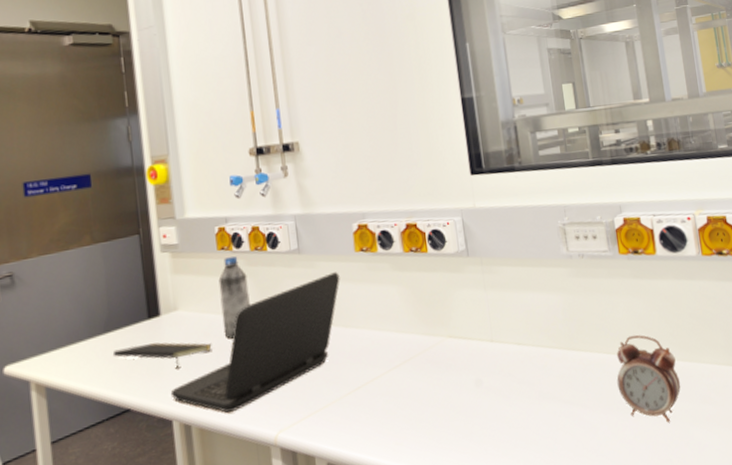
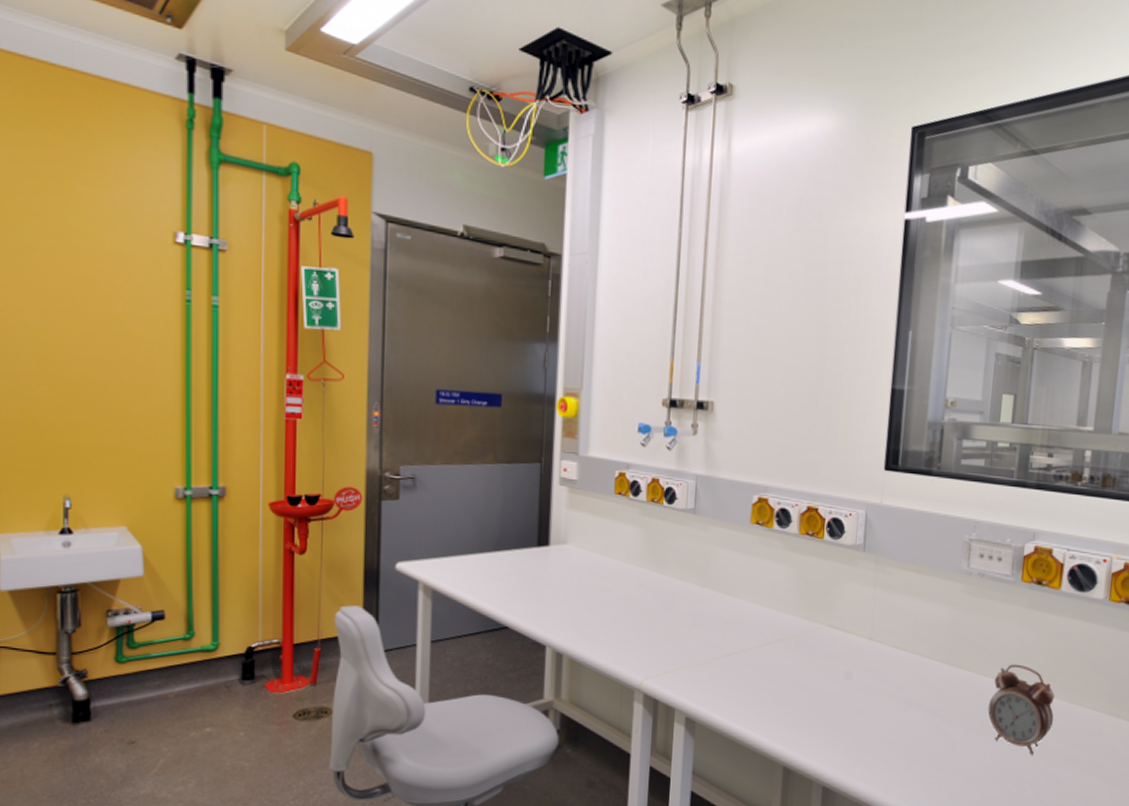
notepad: present [112,342,212,369] -> none [499,568,594,599]
laptop: present [170,272,340,413] -> none [548,539,731,650]
water bottle: present [218,256,250,339] -> none [608,502,639,582]

